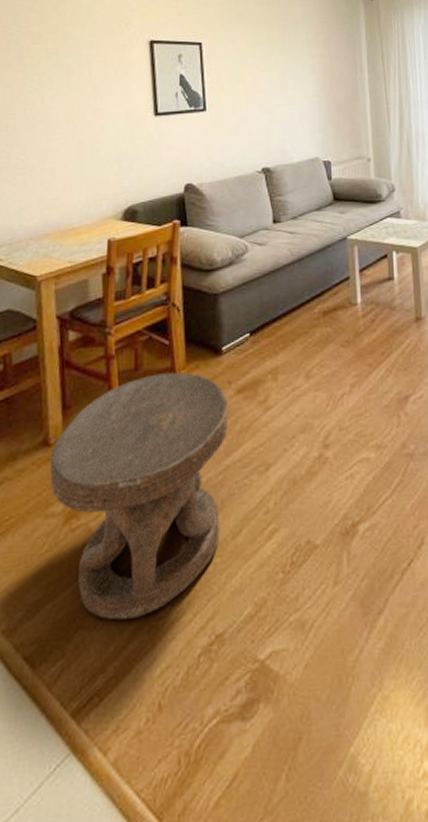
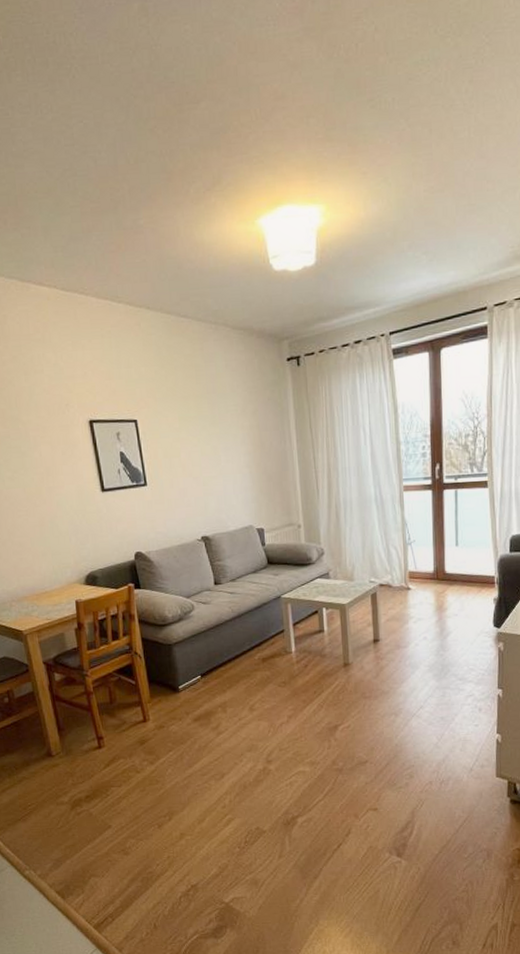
carved stool: present [49,372,229,620] -> none [54,705,189,872]

